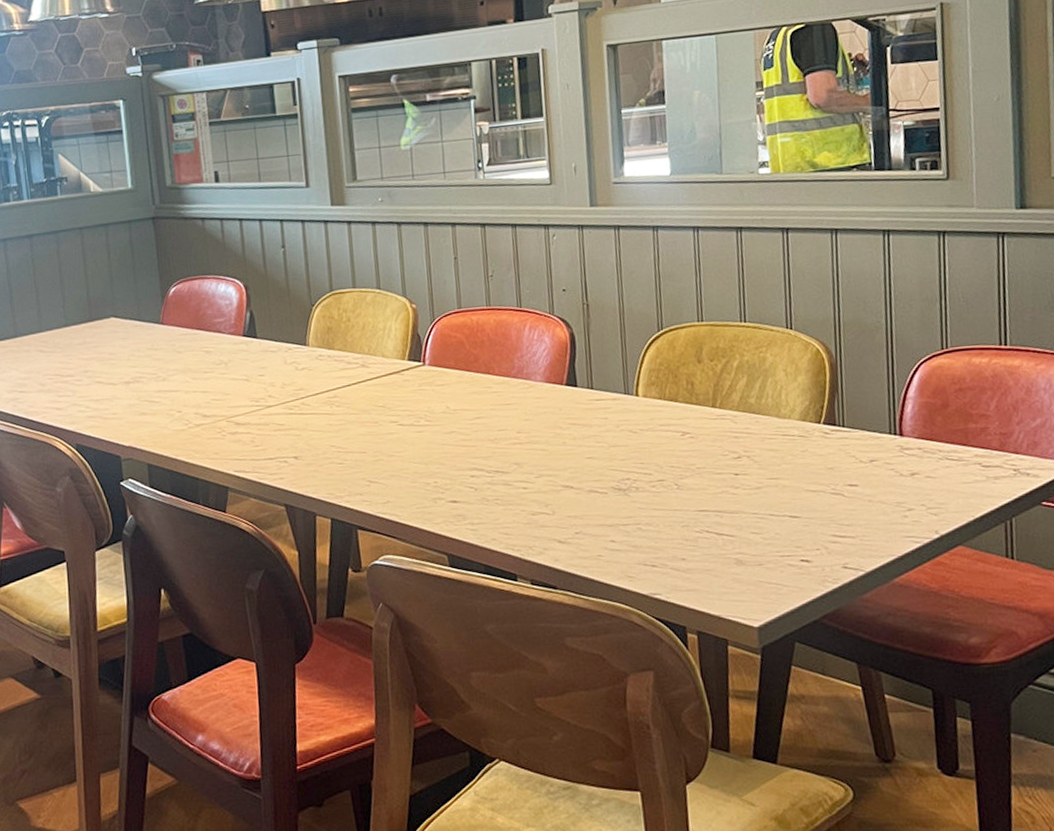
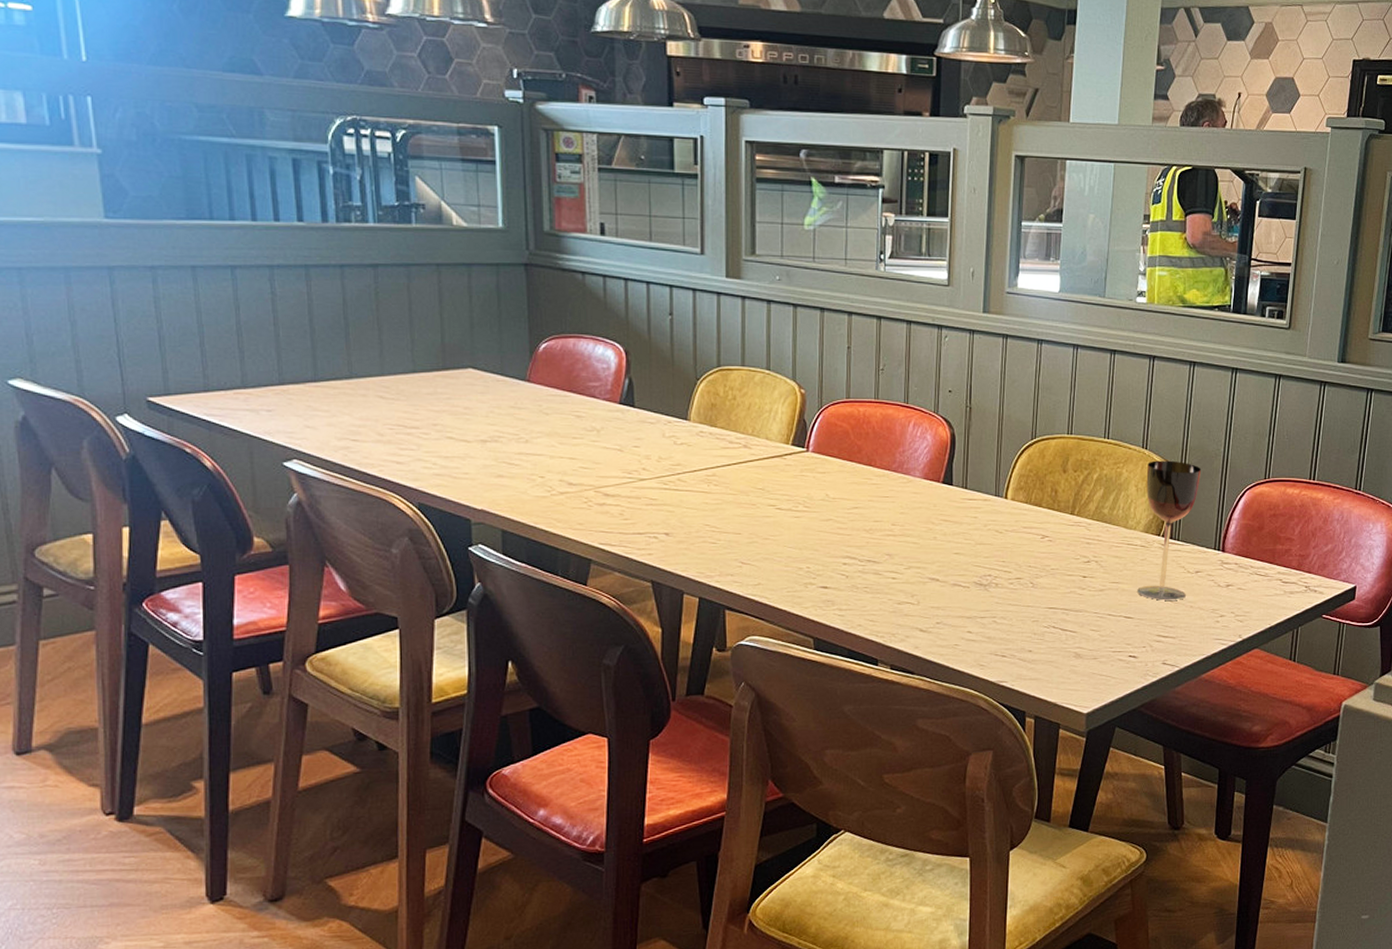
wineglass: none [794,339,861,496] -> present [1137,460,1202,601]

